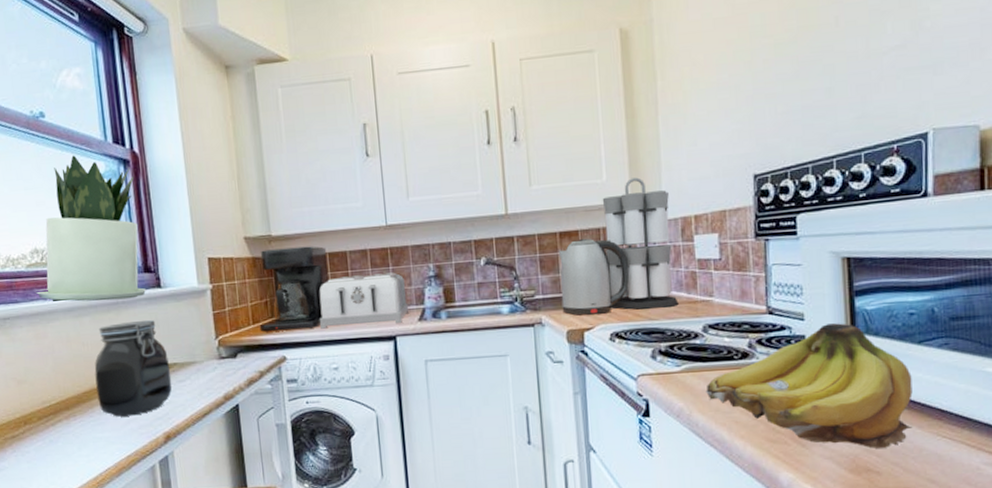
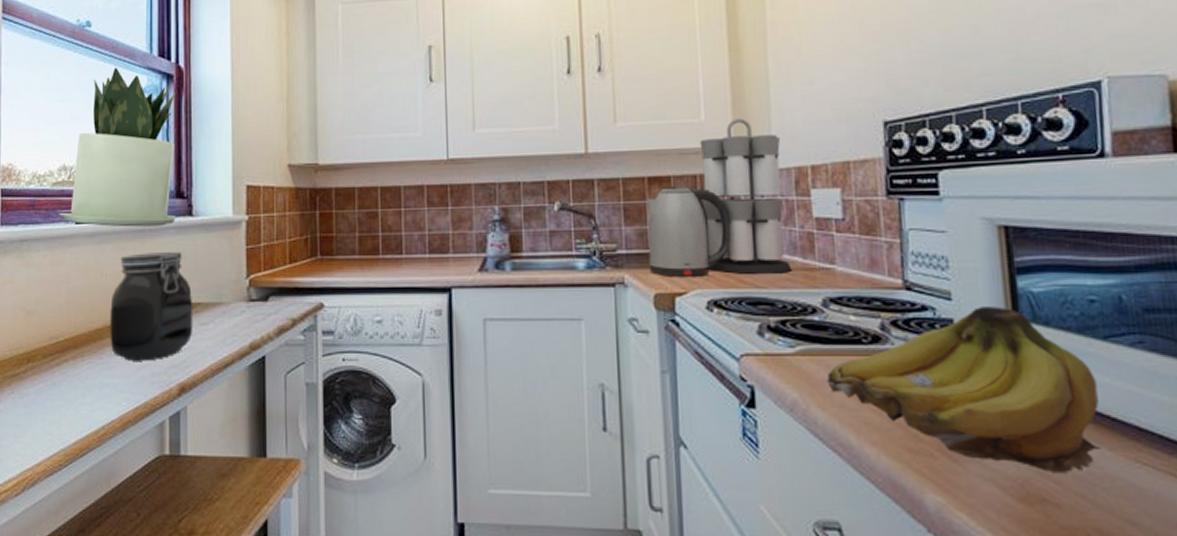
coffee maker: present [259,246,329,332] -> none [296,178,379,274]
toaster: present [319,272,410,329] -> none [364,213,469,274]

